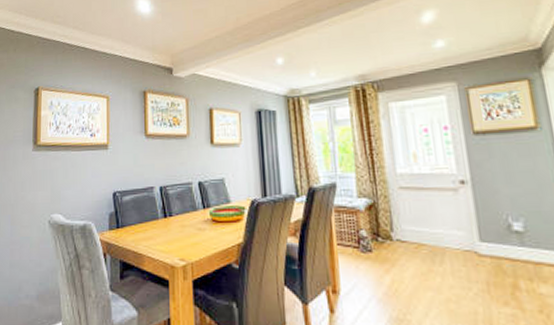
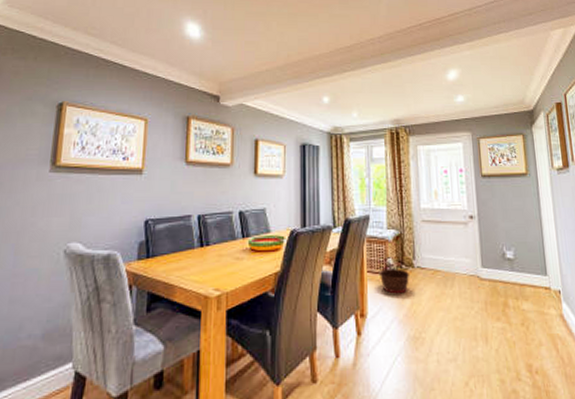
basket: none [352,241,388,270] -> present [380,268,409,294]

